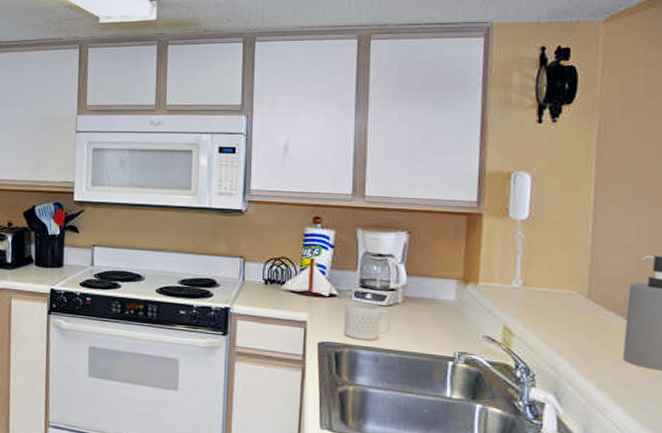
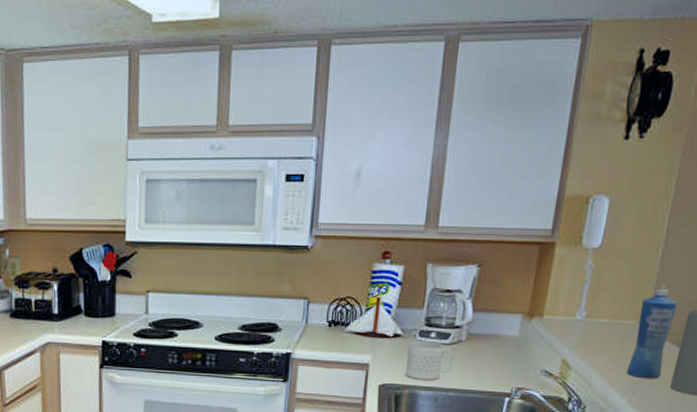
squeeze bottle: none [573,256,617,351] -> present [626,284,678,379]

